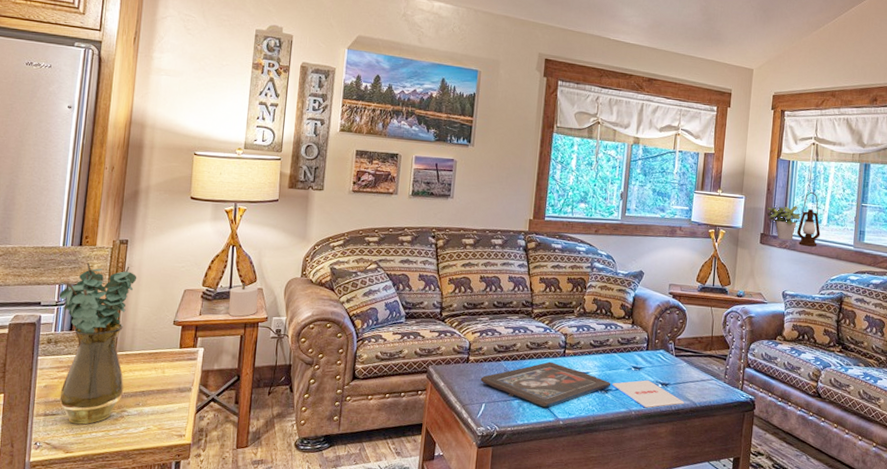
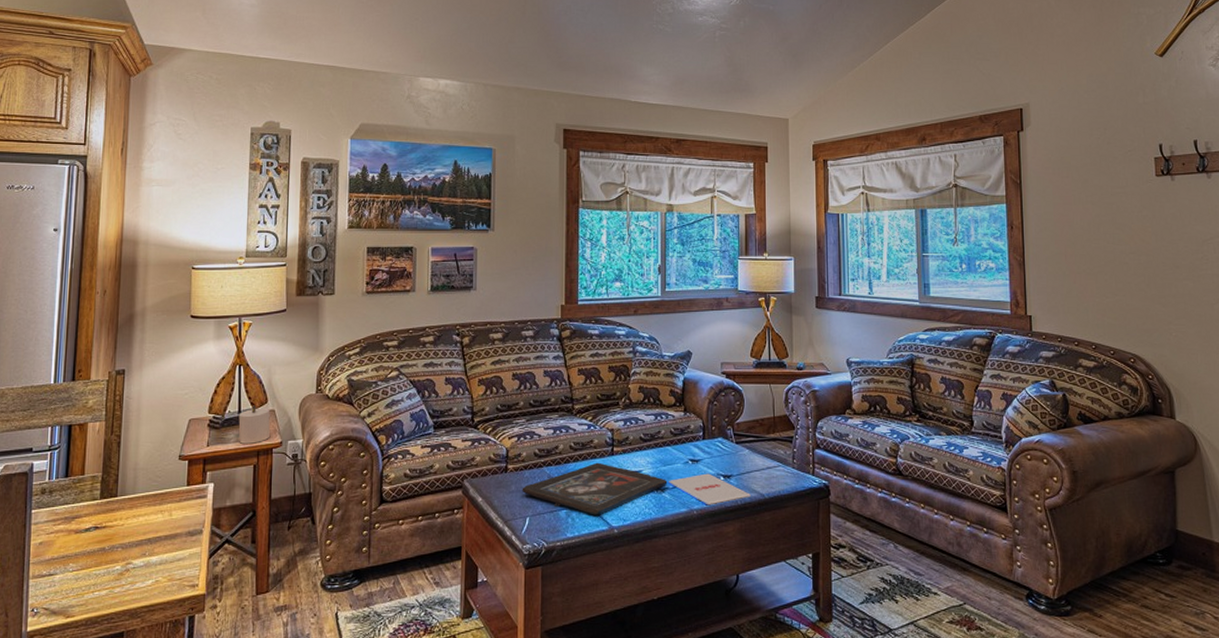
vase: present [59,262,137,425] -> none [52,398,137,583]
potted plant: present [767,205,801,240] -> none [819,263,858,301]
lantern: present [796,191,821,248] -> none [854,245,881,307]

